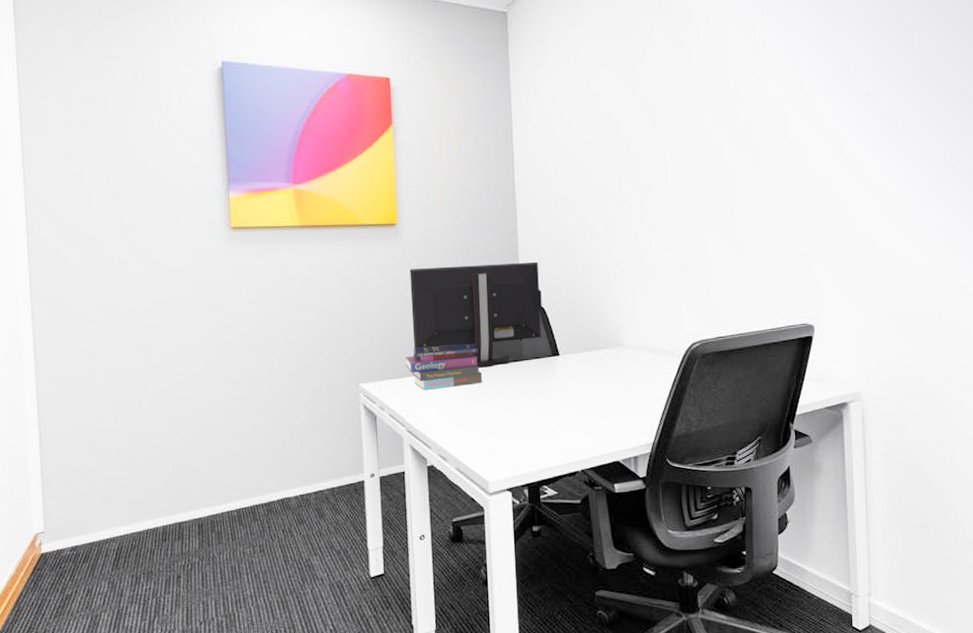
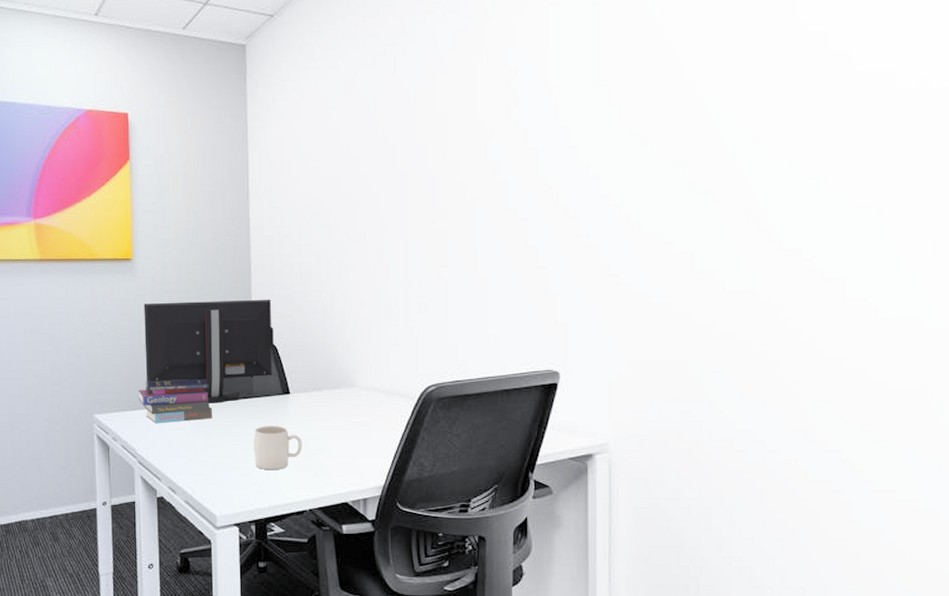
mug: none [524,388,573,433] -> present [254,426,302,470]

